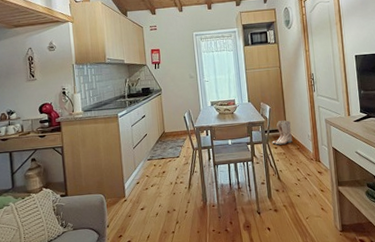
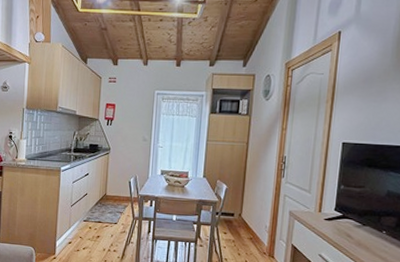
boots: present [272,120,292,145] -> none [221,203,248,231]

